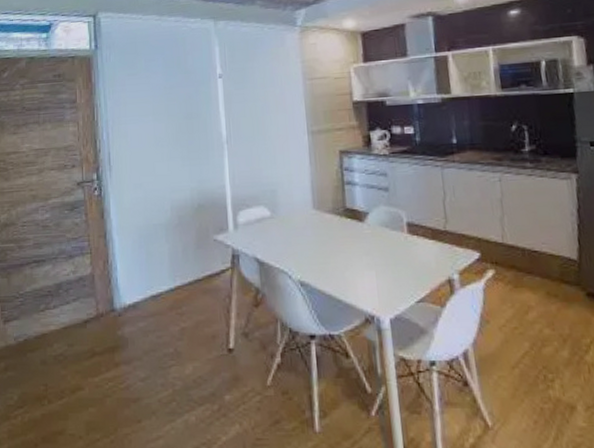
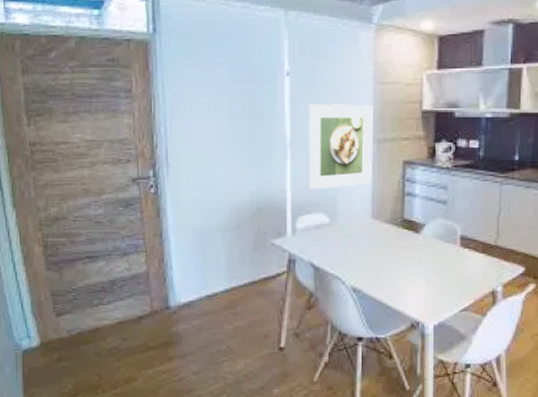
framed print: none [243,100,309,184] -> present [309,103,373,190]

